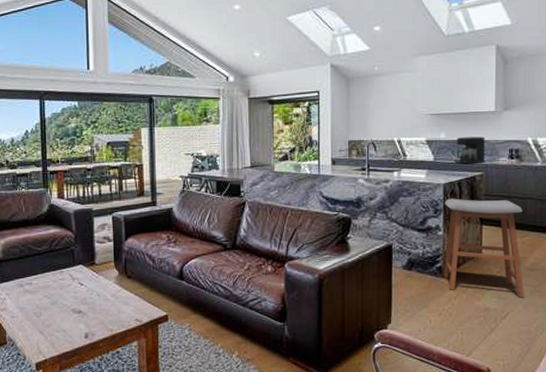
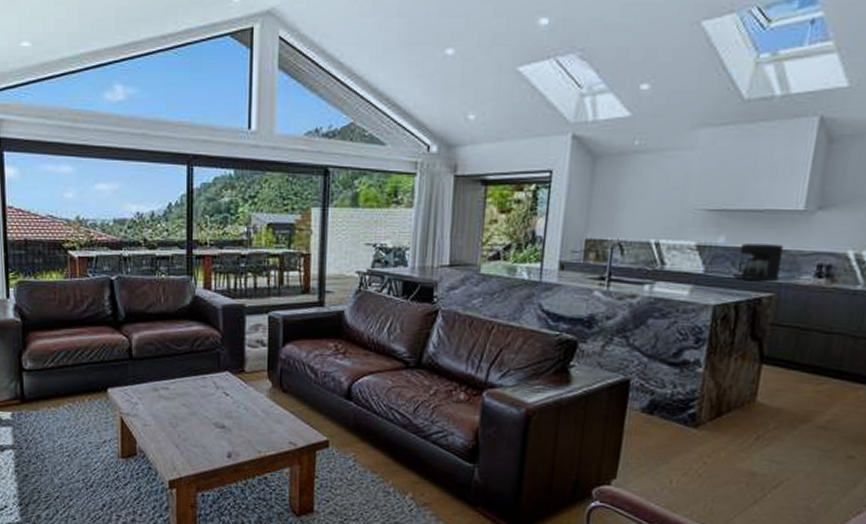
stool: present [444,198,525,298] -> none [697,325,825,464]

